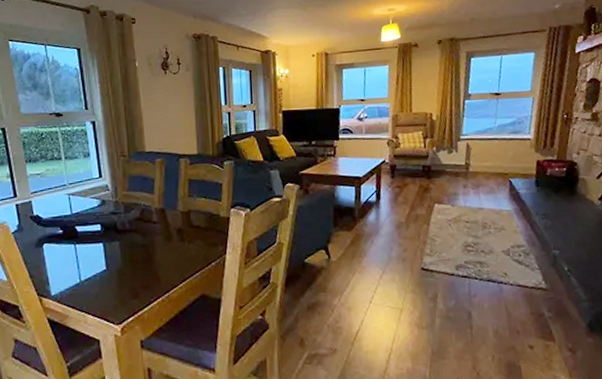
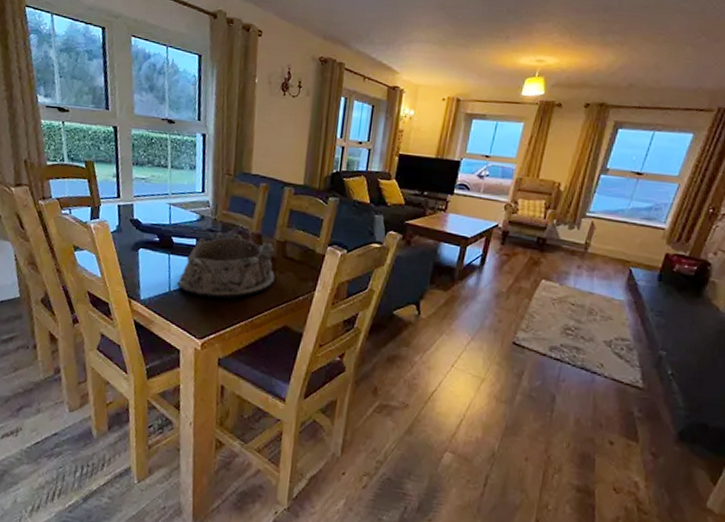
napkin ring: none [87,211,185,281] -> present [177,232,276,299]

